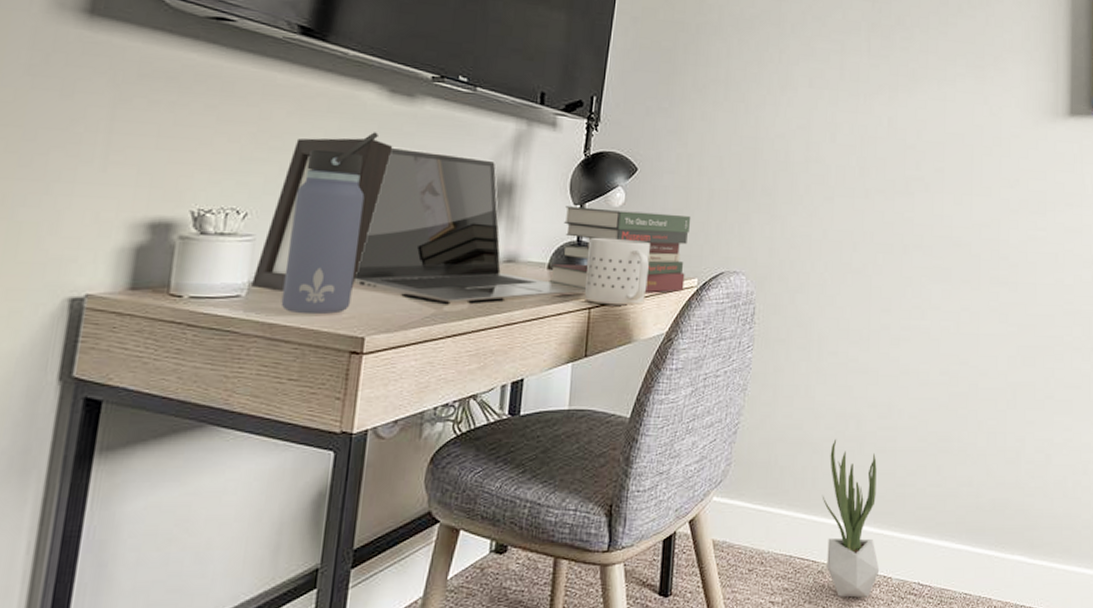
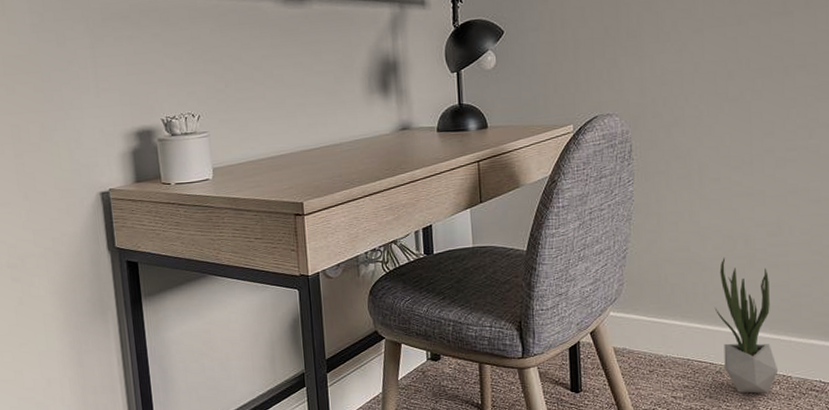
picture frame: present [250,138,393,291] -> none [214,41,295,173]
water bottle: present [280,132,378,315] -> none [230,35,288,189]
laptop: present [353,147,586,304] -> none [286,43,473,170]
books: present [549,206,691,292] -> none [439,68,561,146]
mug: present [583,237,650,306] -> none [469,96,527,157]

